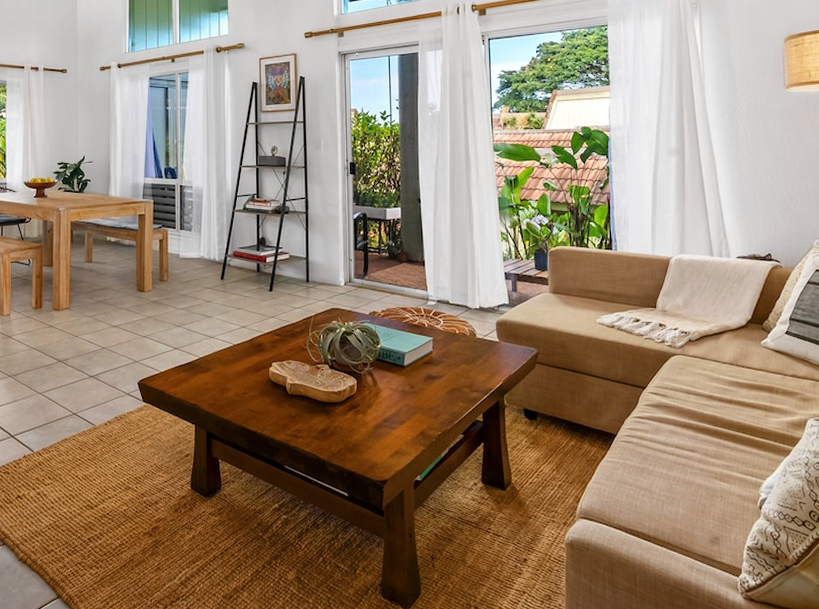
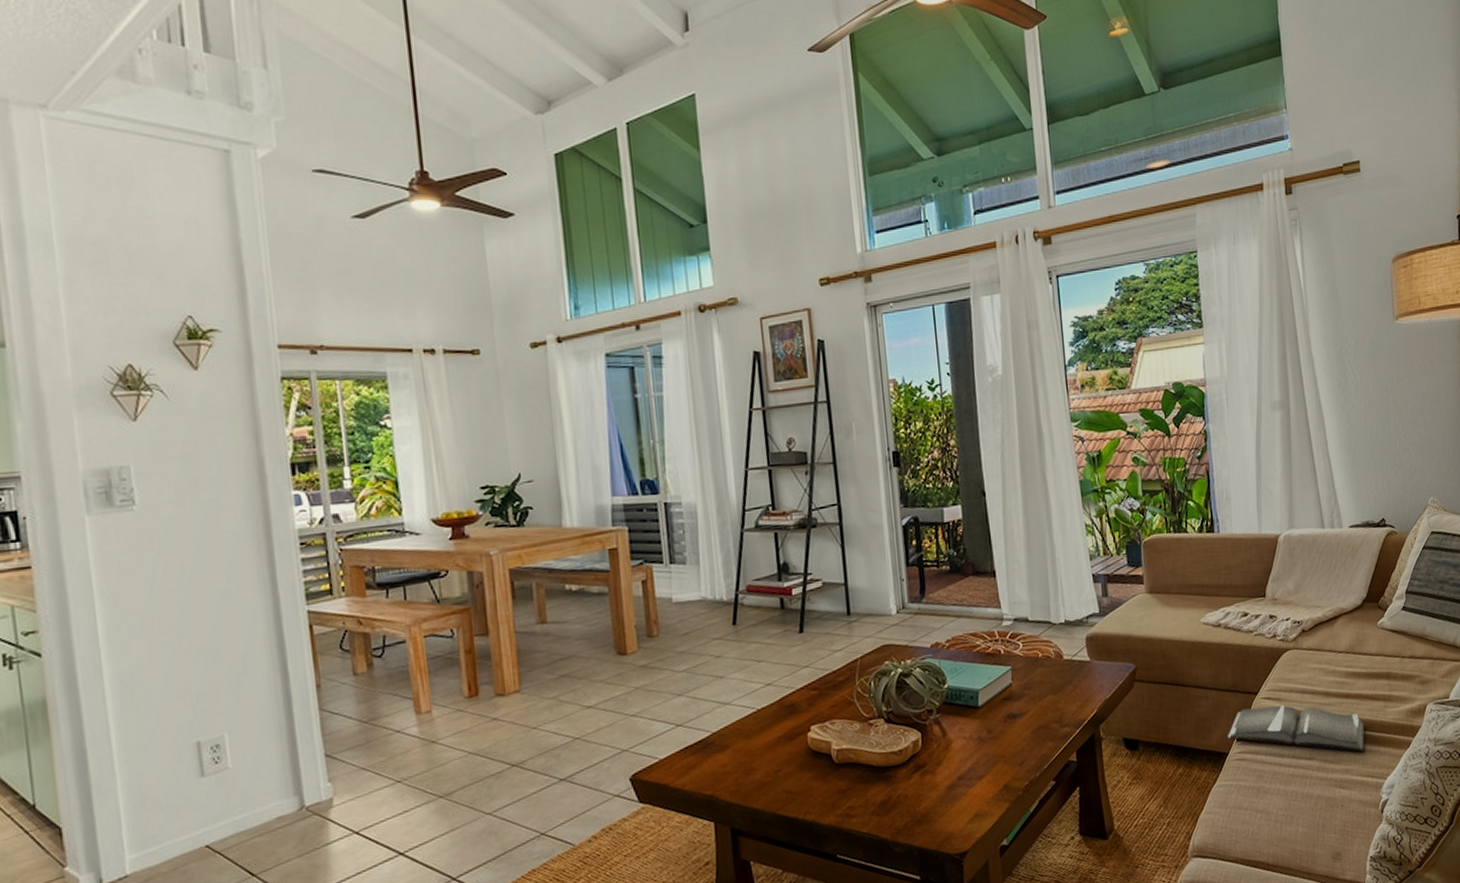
hardback book: none [616,399,746,453] -> present [1227,705,1365,752]

